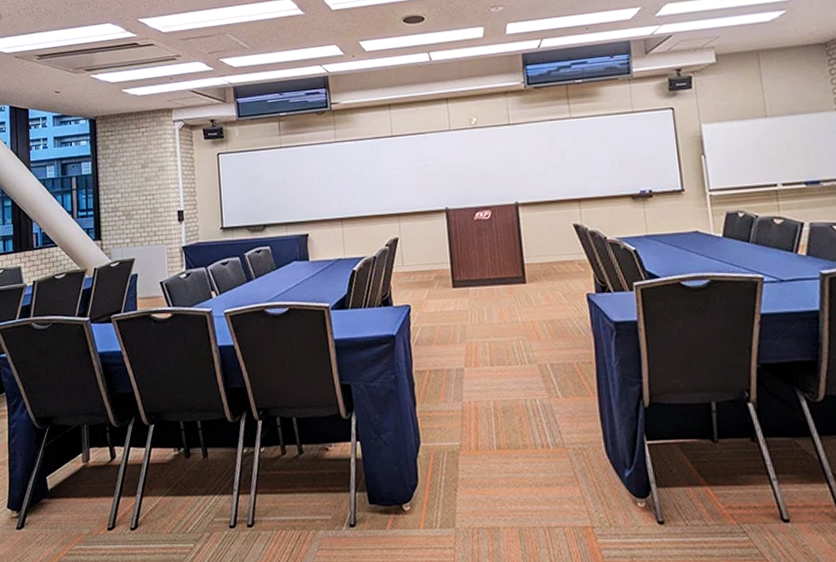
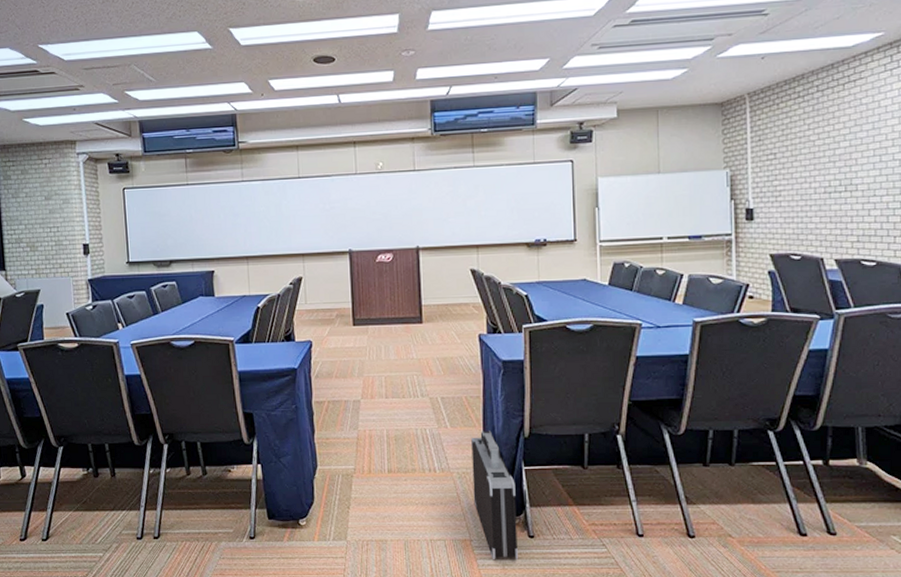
briefcase: none [586,400,649,551] -> present [471,430,519,561]

